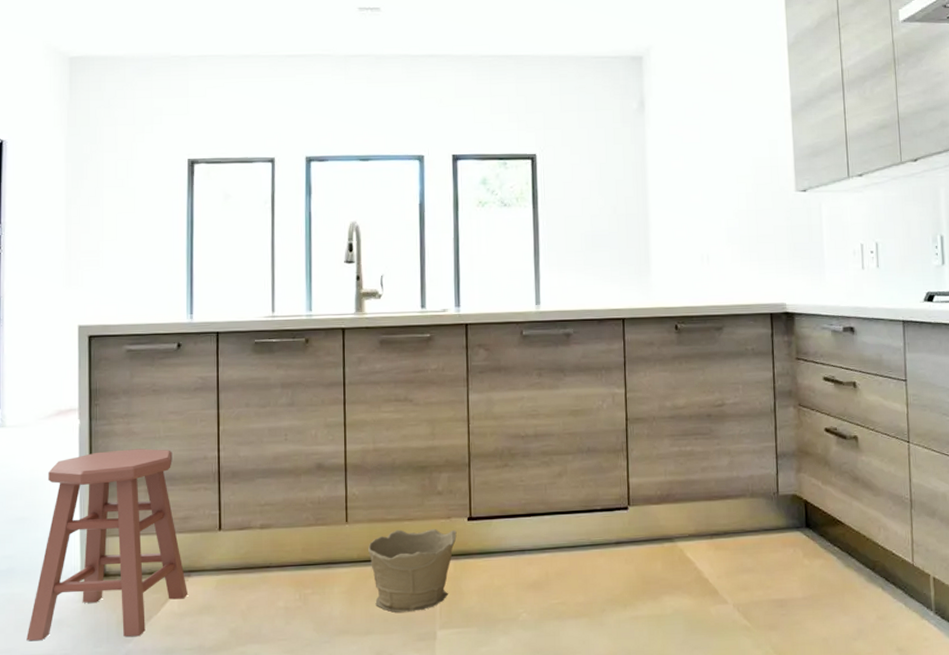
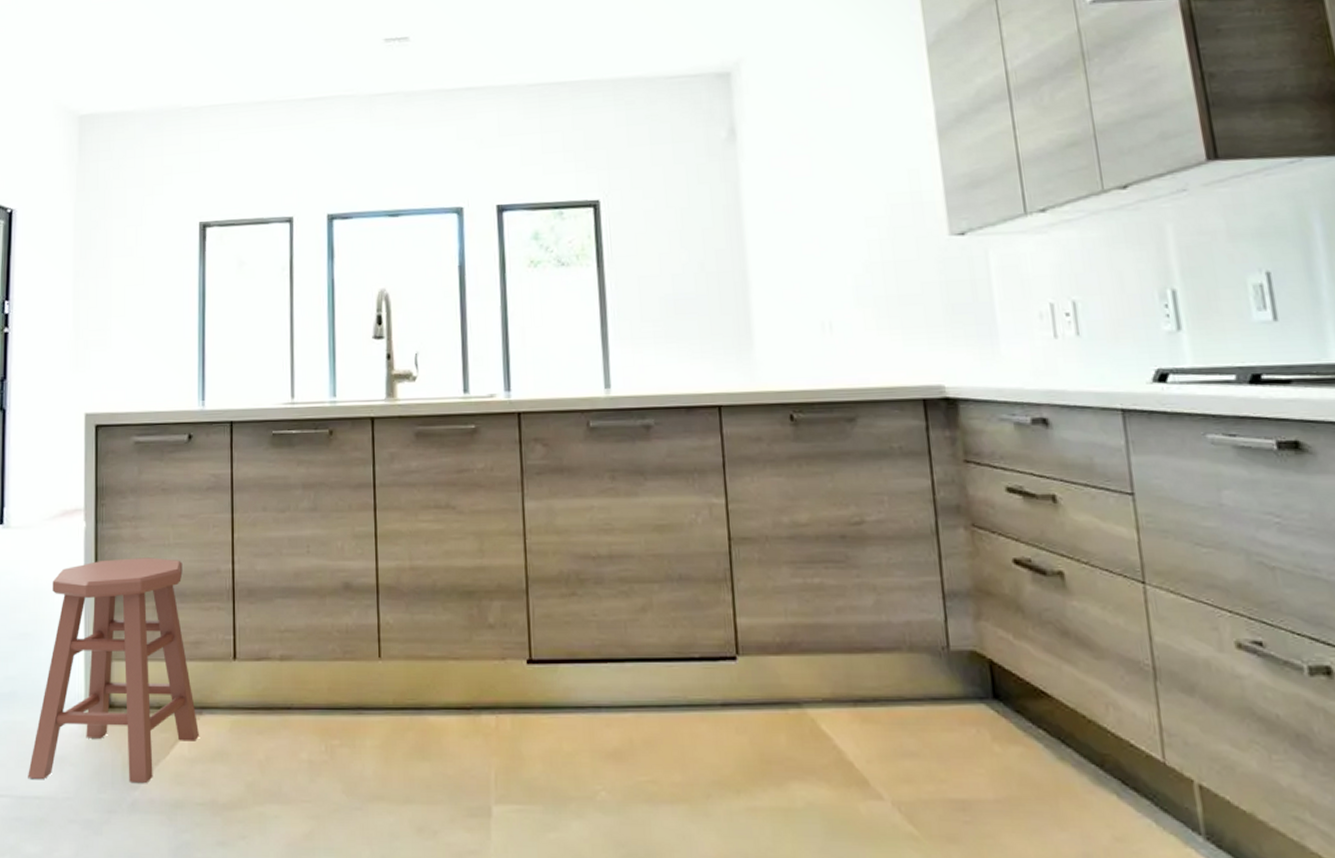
clay pot: present [368,529,457,613] -> none [406,671,514,778]

